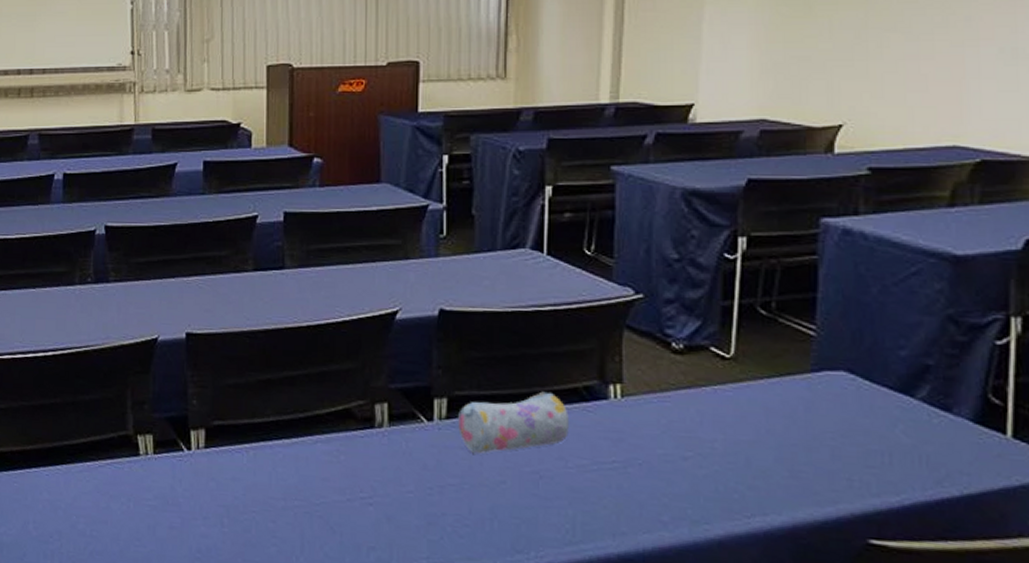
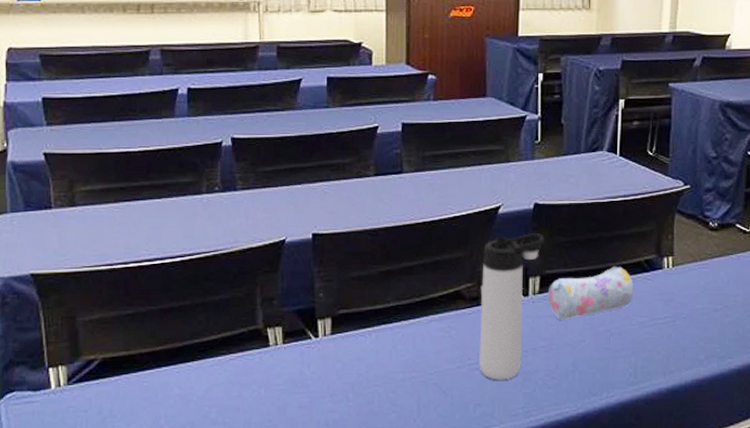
thermos bottle: none [373,344,452,521] -> present [479,232,545,380]

